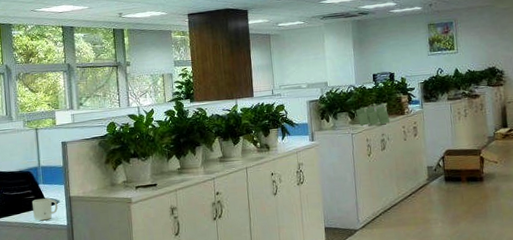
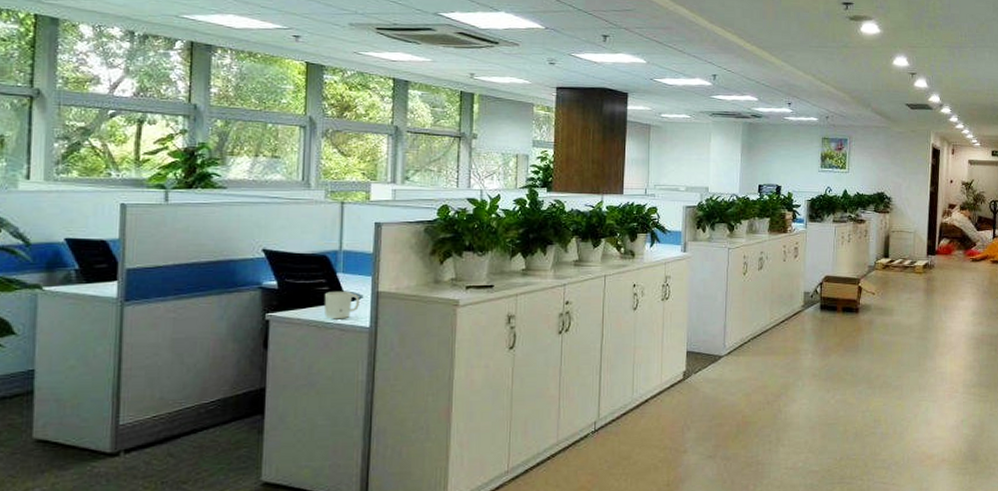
file organizer: present [355,106,391,126] -> none [735,220,771,241]

